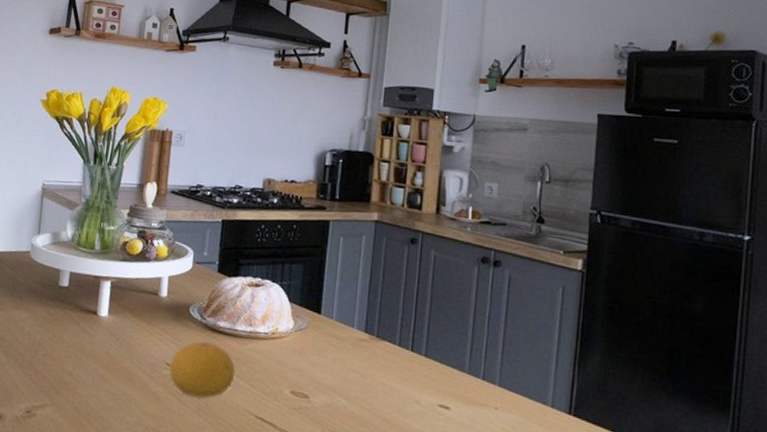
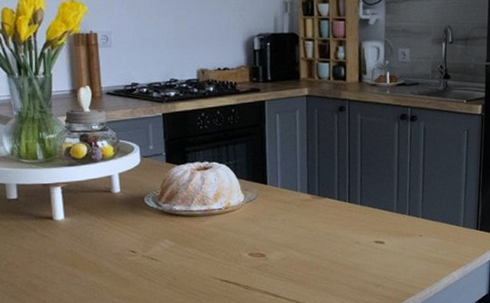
fruit: present [169,341,236,398] -> none [134,225,197,274]

